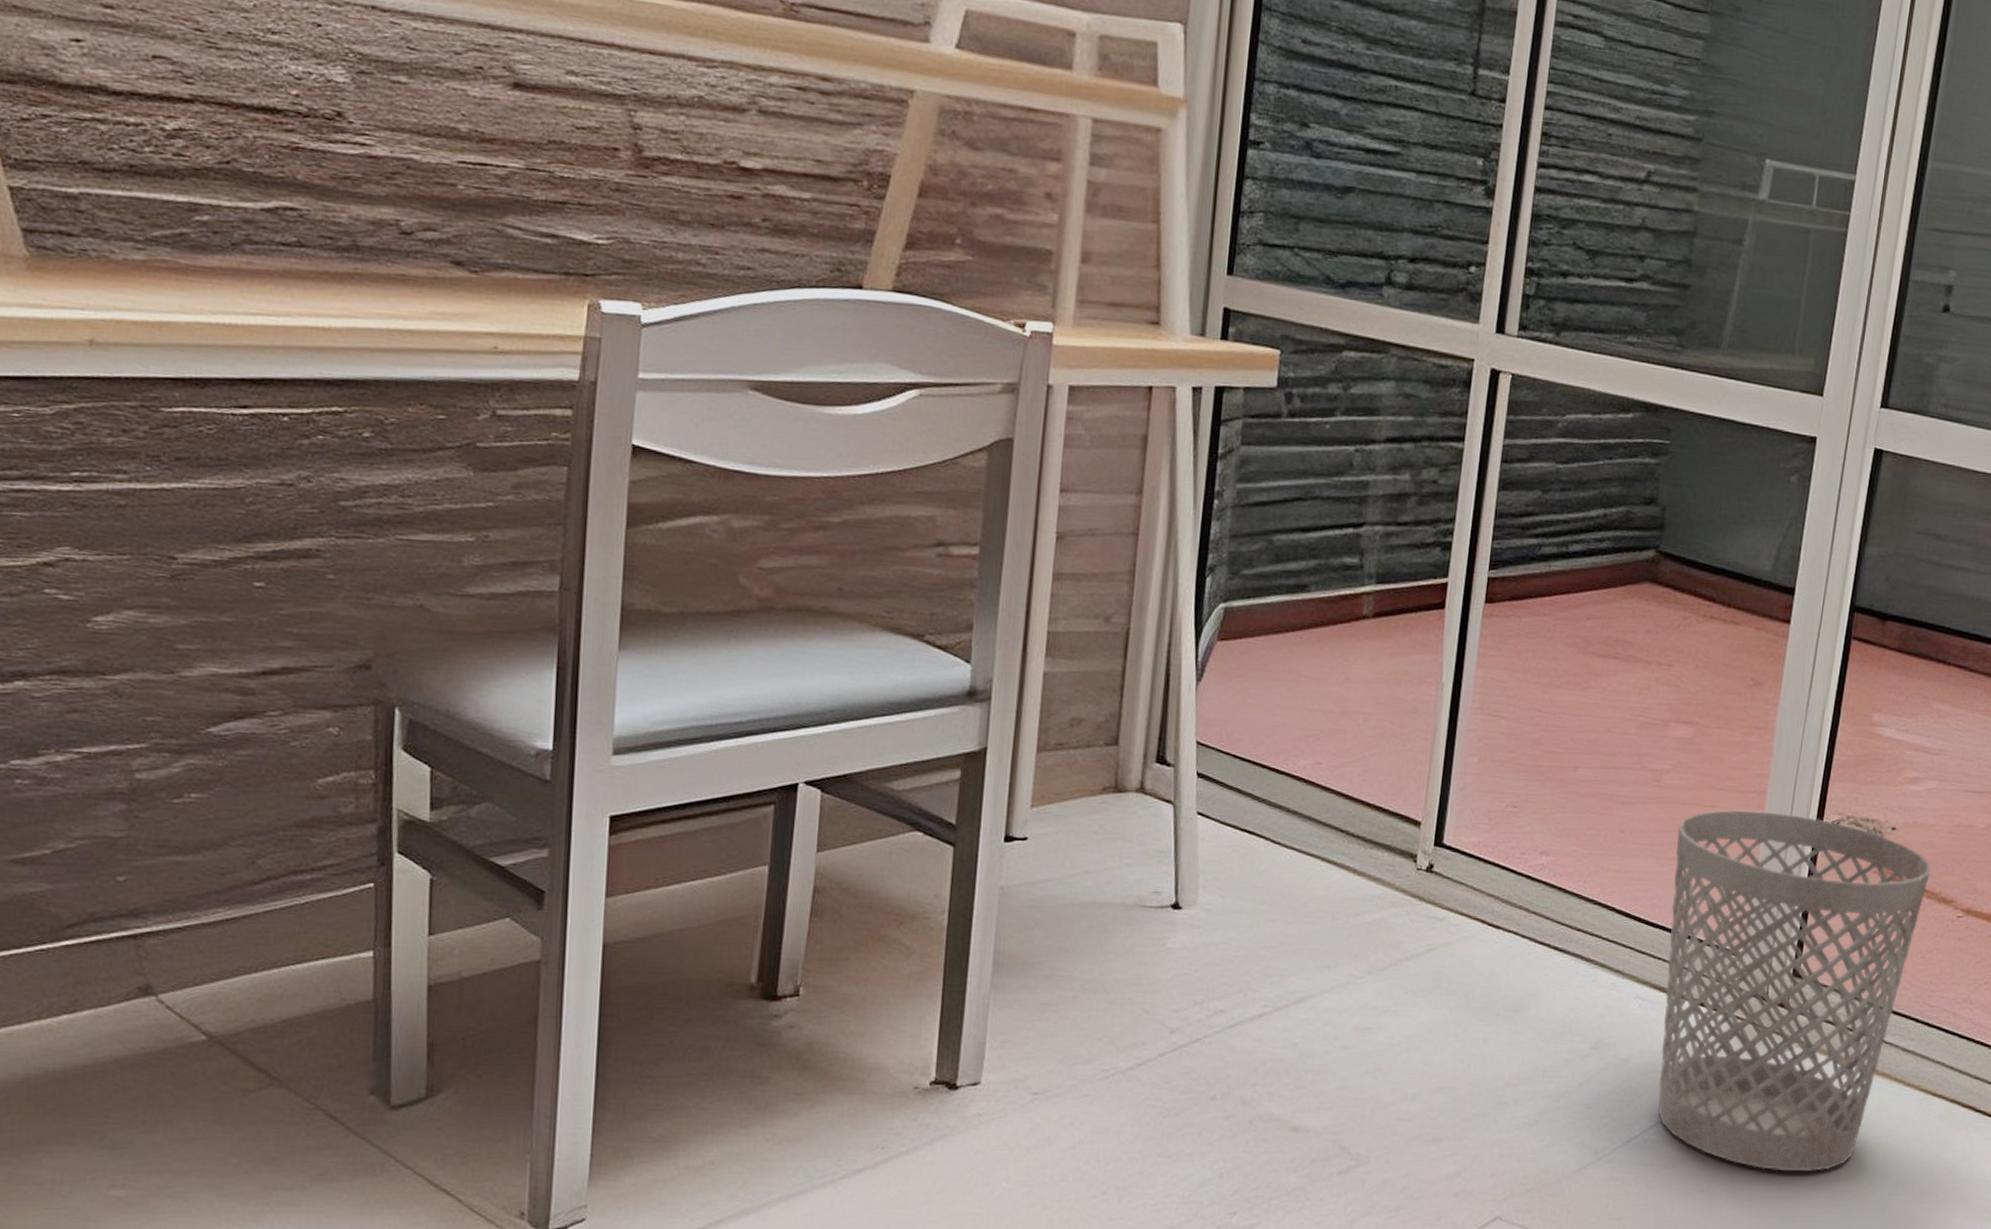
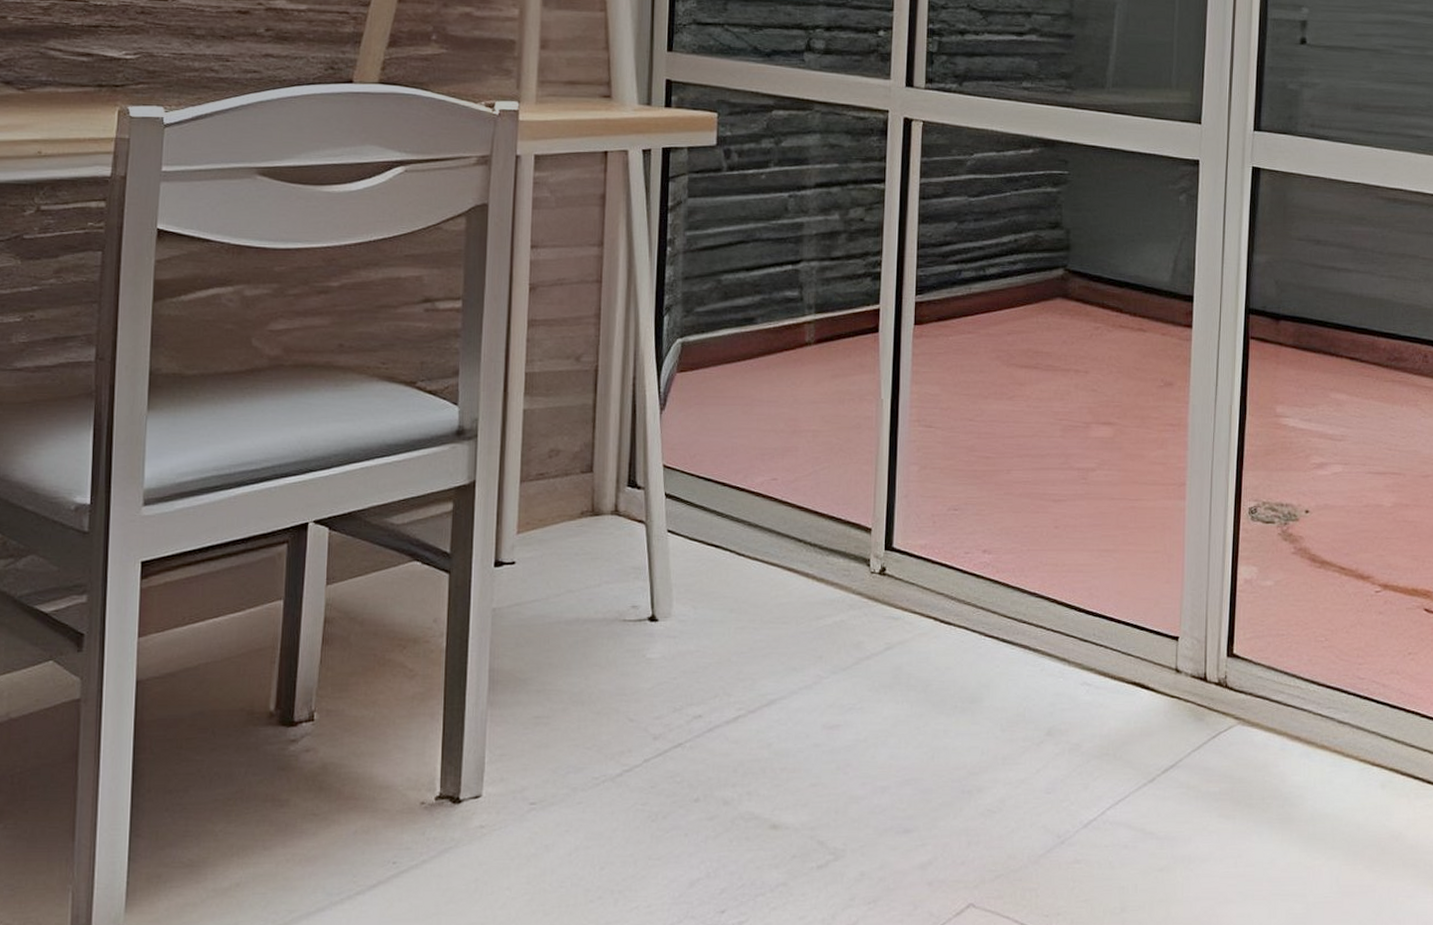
wastebasket: present [1658,810,1932,1172] -> none [1107,502,1347,847]

